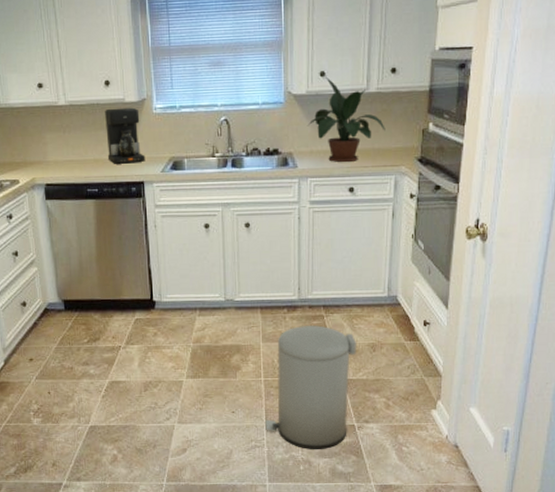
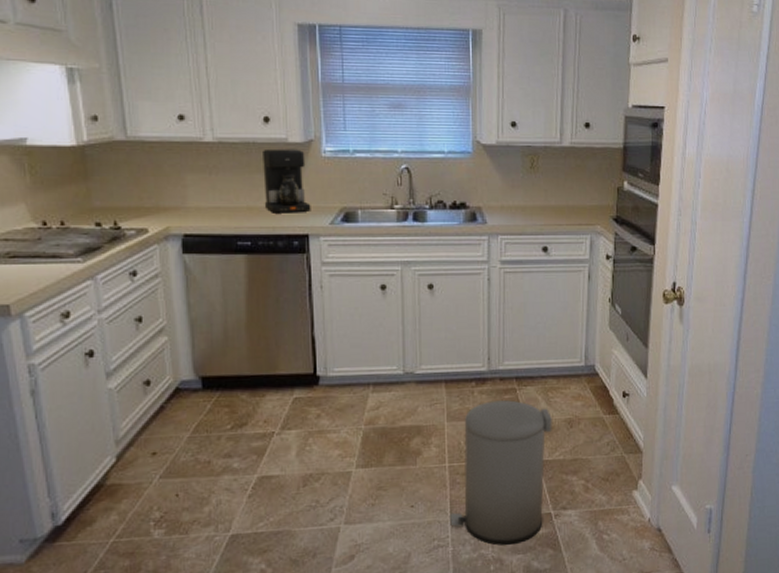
potted plant: present [307,78,385,162] -> none [497,128,580,219]

